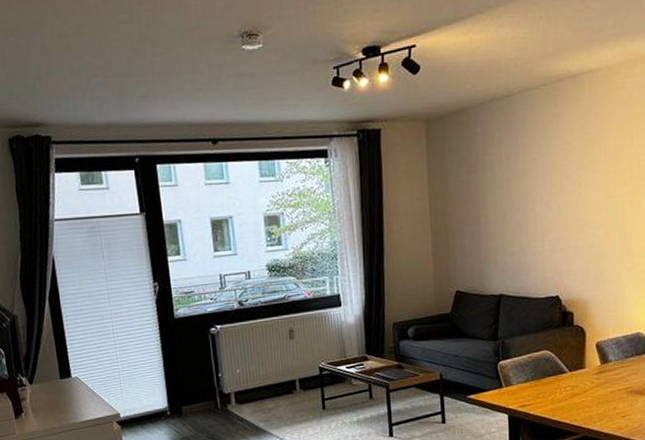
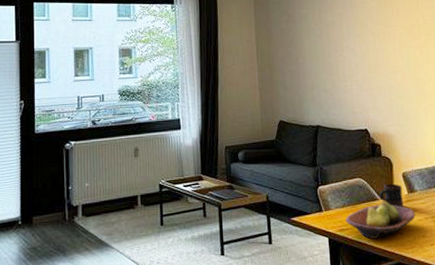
fruit bowl: none [528,374,607,414] -> present [345,201,416,239]
mug: none [567,354,594,380] -> present [379,183,403,208]

